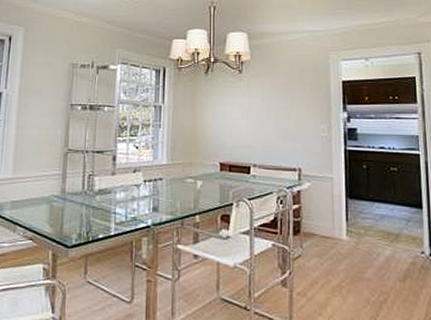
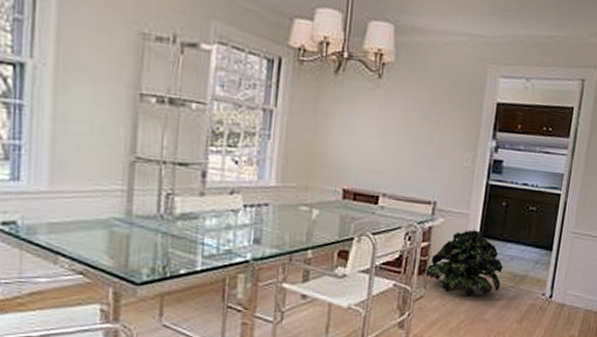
potted plant: none [300,192,375,255] -> present [425,229,503,297]

